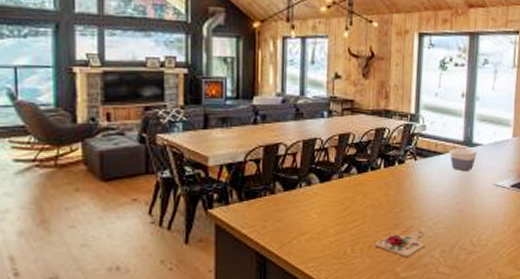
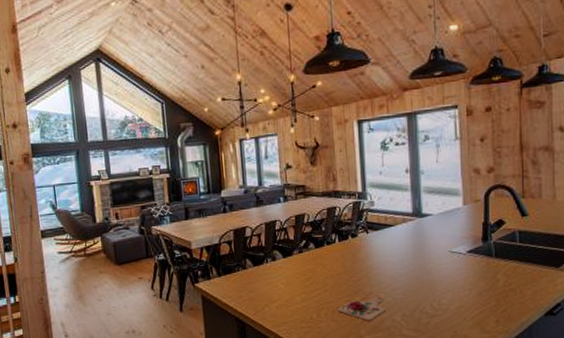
bowl: present [449,147,478,172] -> none [399,218,429,241]

